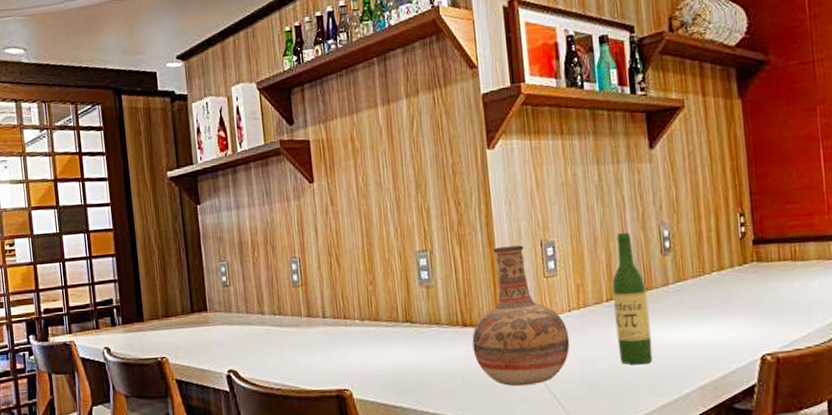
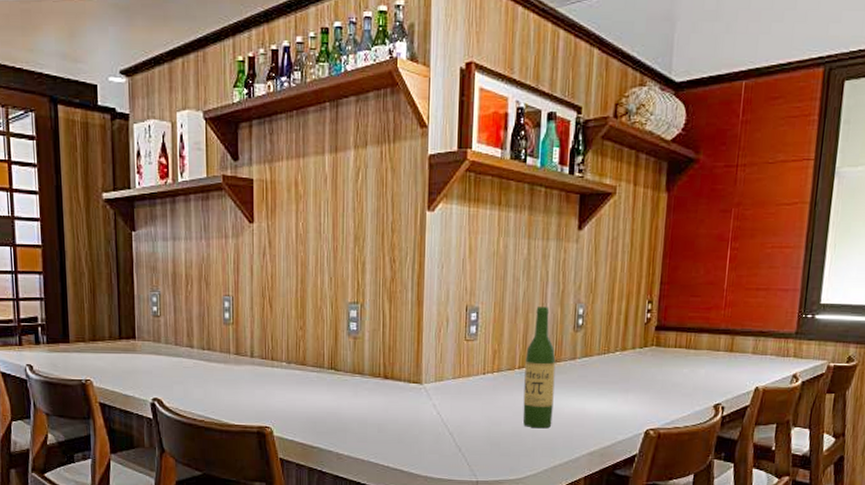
vase: present [472,245,570,387] -> none [391,307,481,439]

